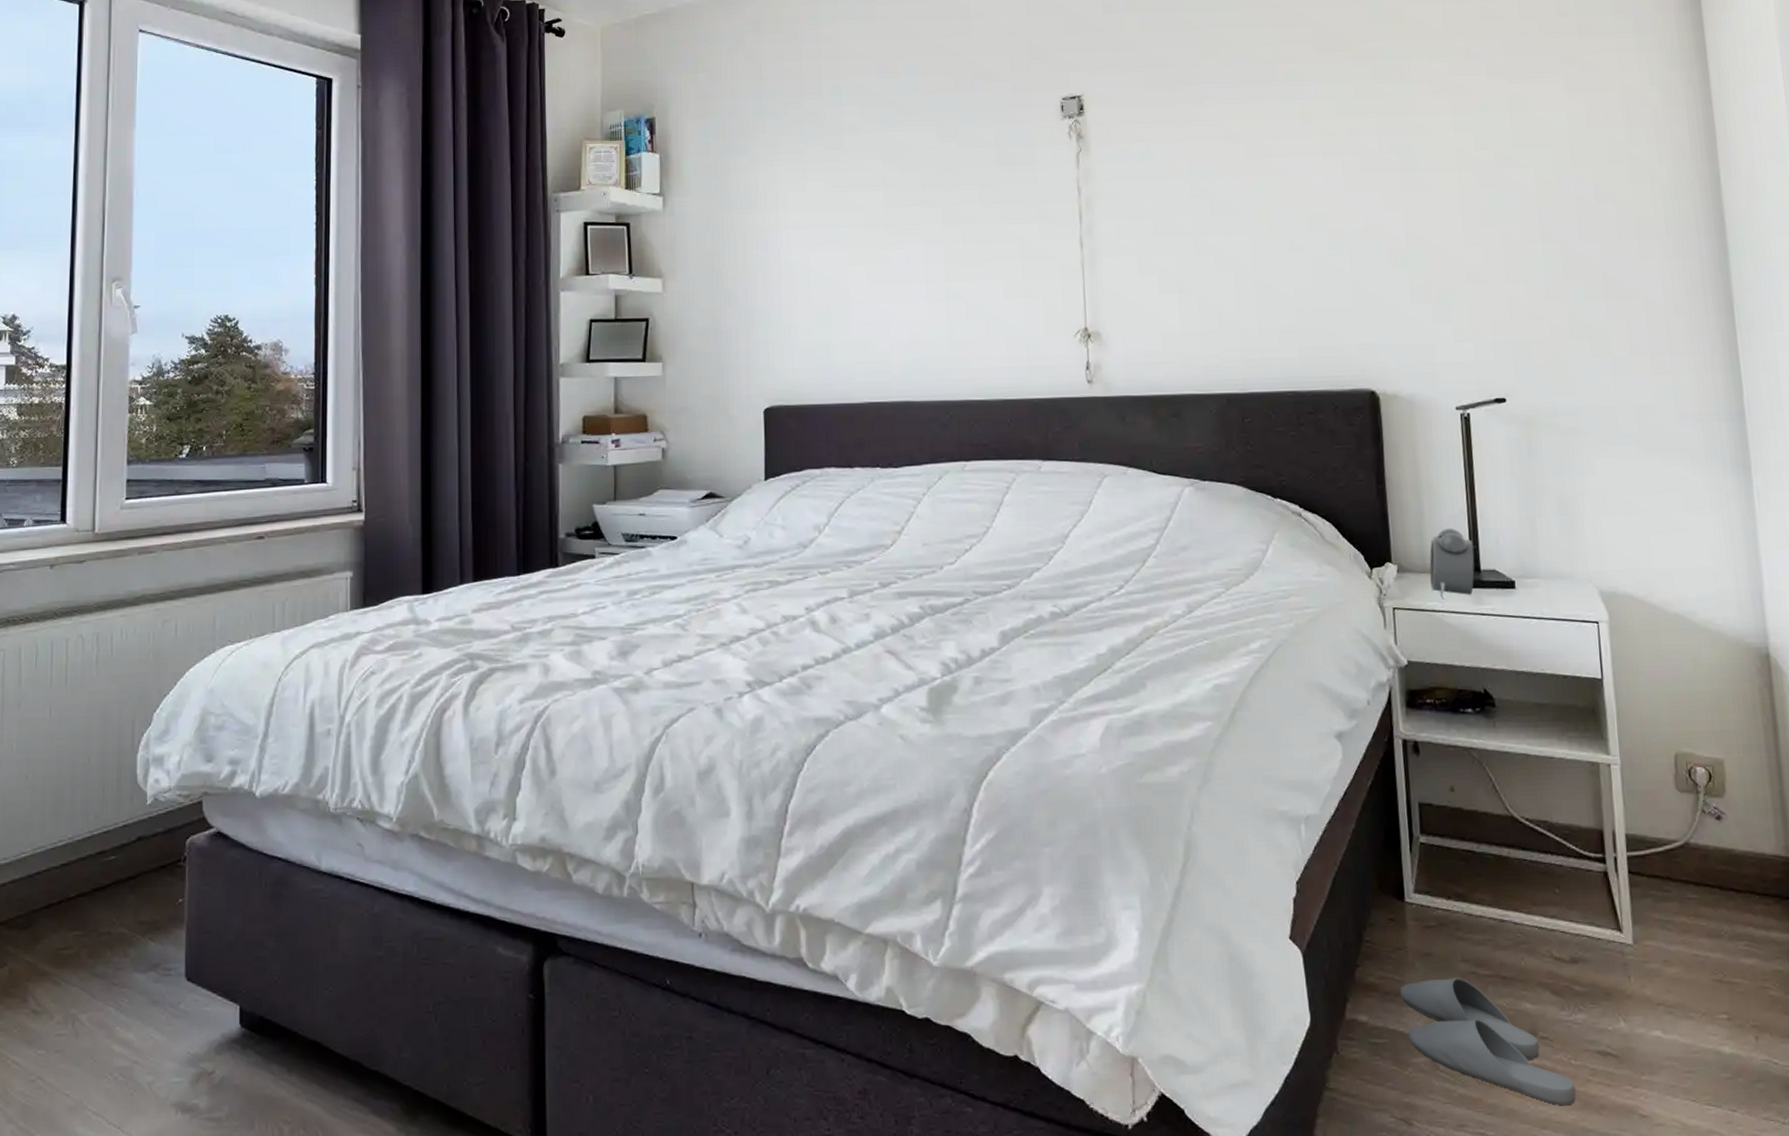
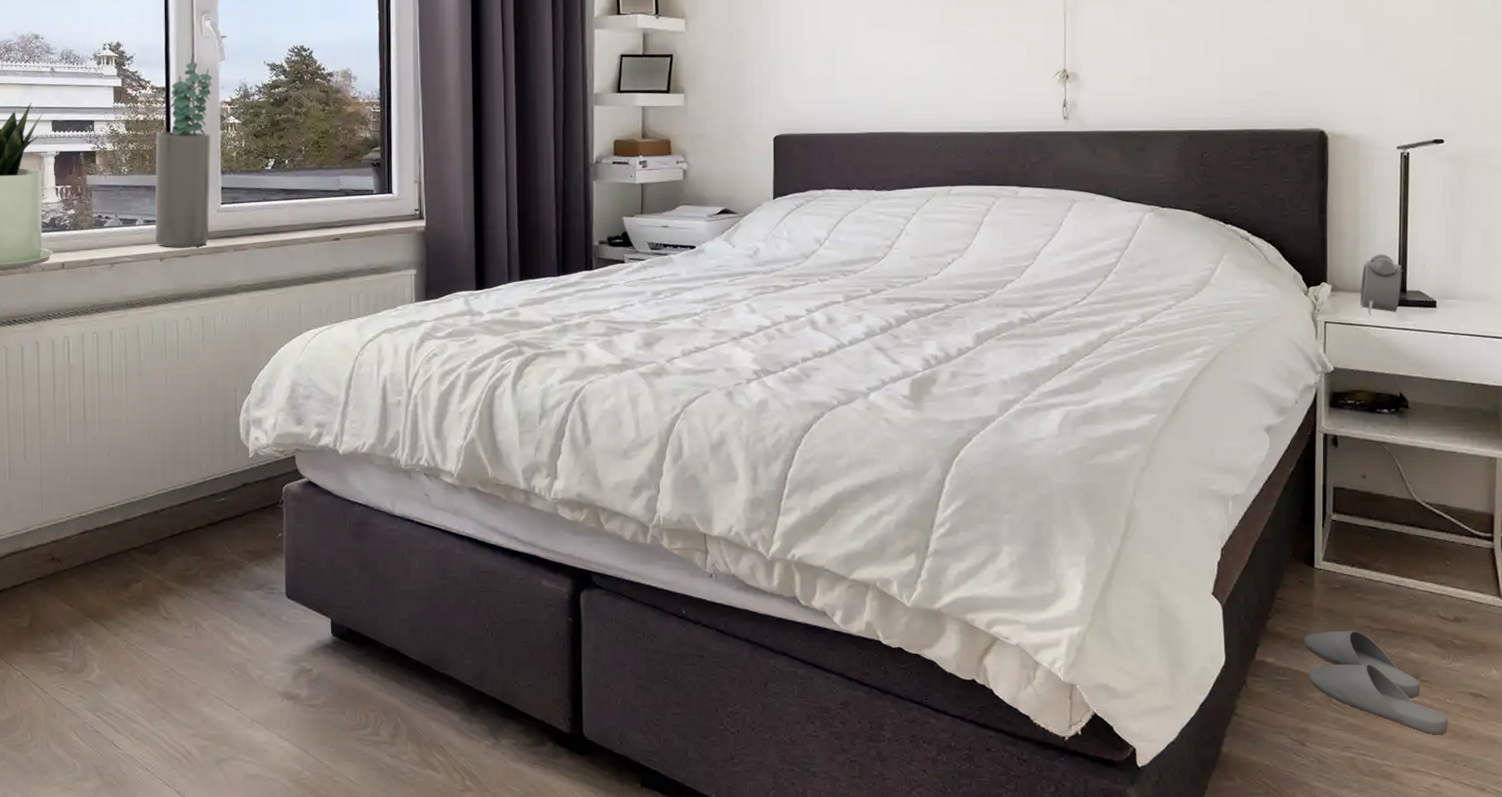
vase: none [46,326,121,552] -> present [155,53,212,247]

